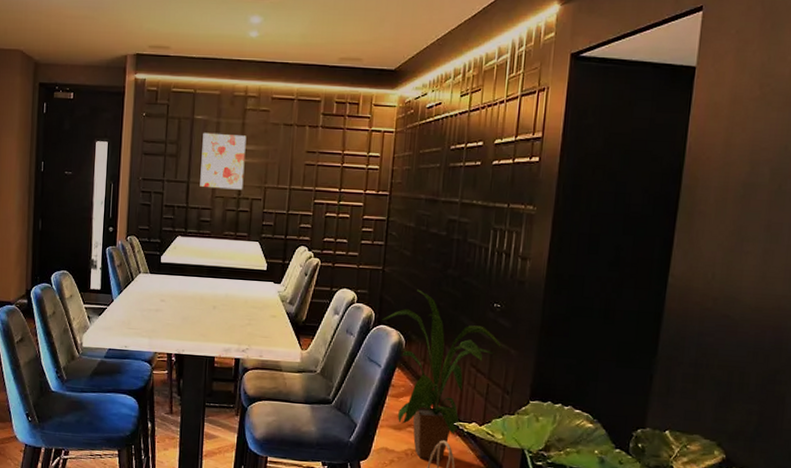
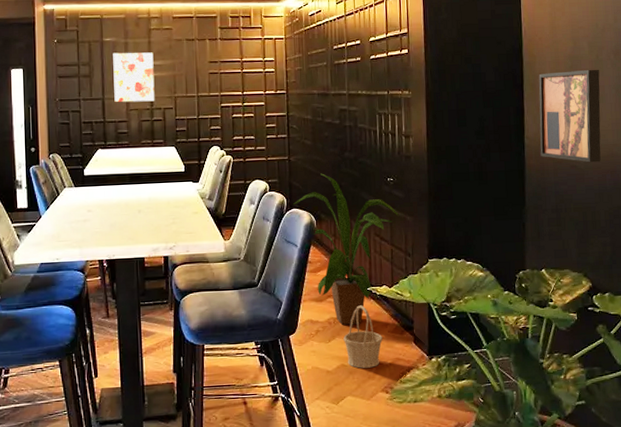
wall art: none [685,200,779,315] -> present [538,69,601,163]

